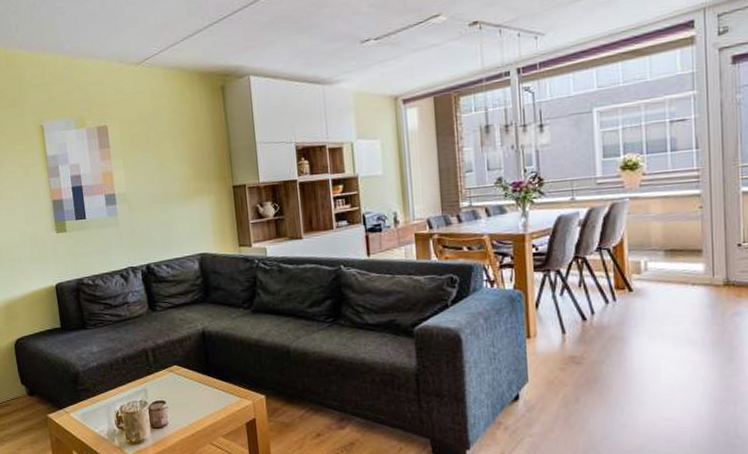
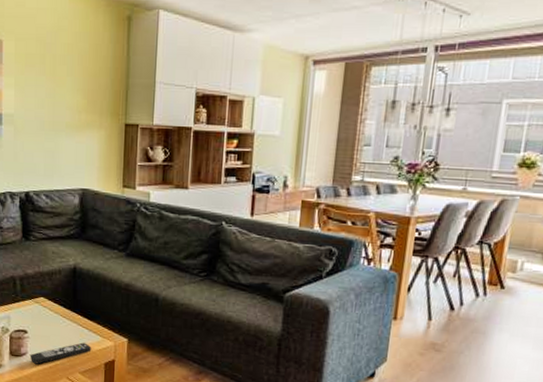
remote control: none [170,405,231,434] -> present [29,342,92,364]

